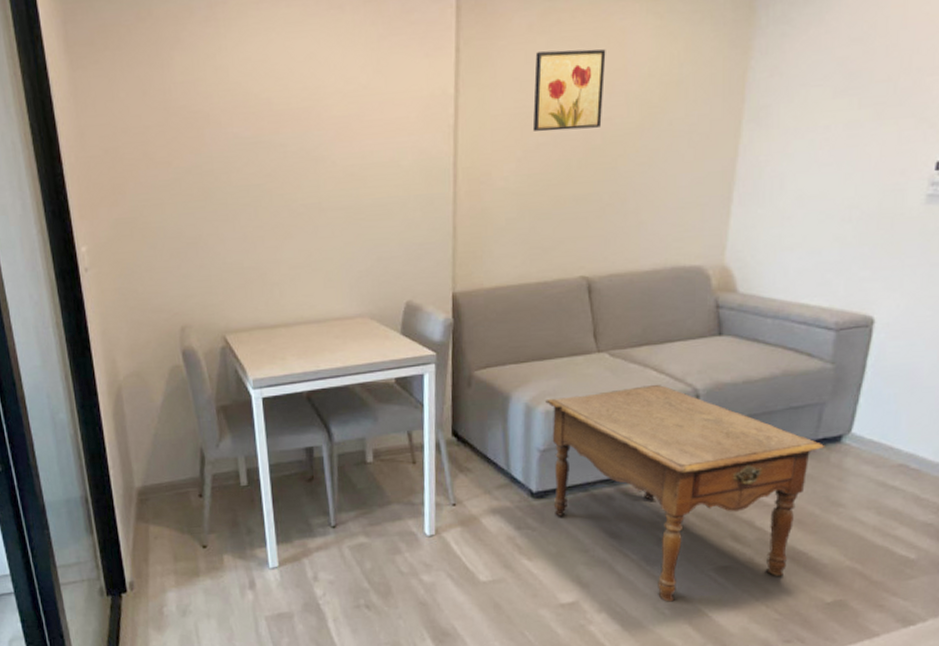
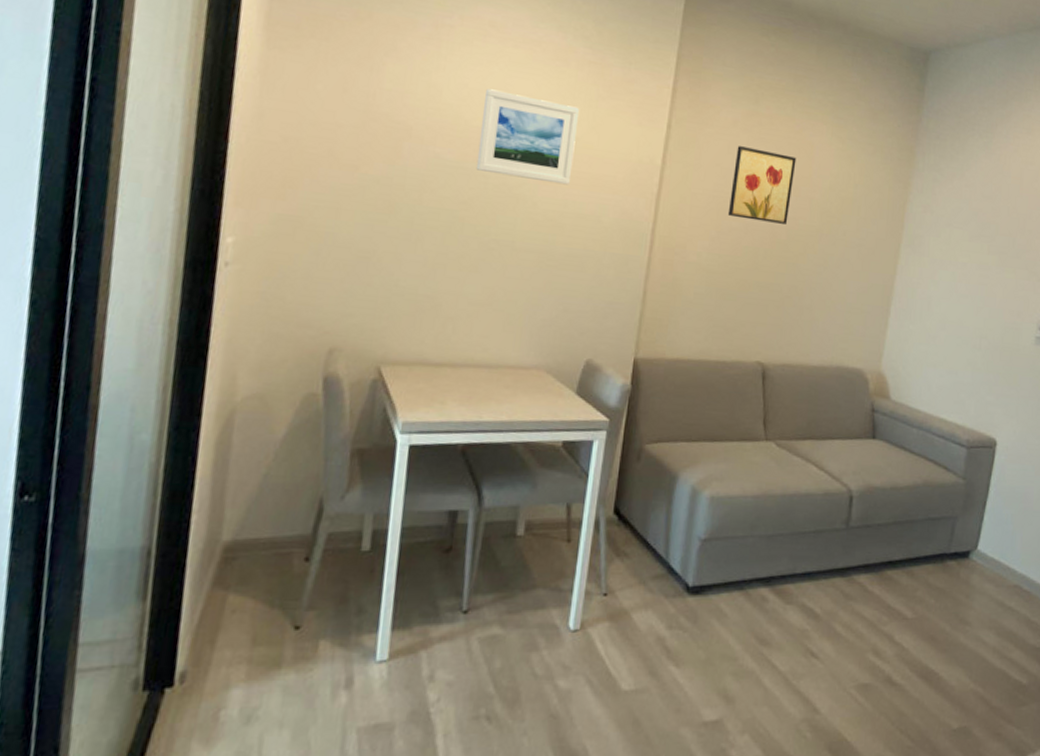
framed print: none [268,53,365,141] -> present [476,88,580,185]
side table: present [545,384,827,602] -> none [708,480,957,723]

